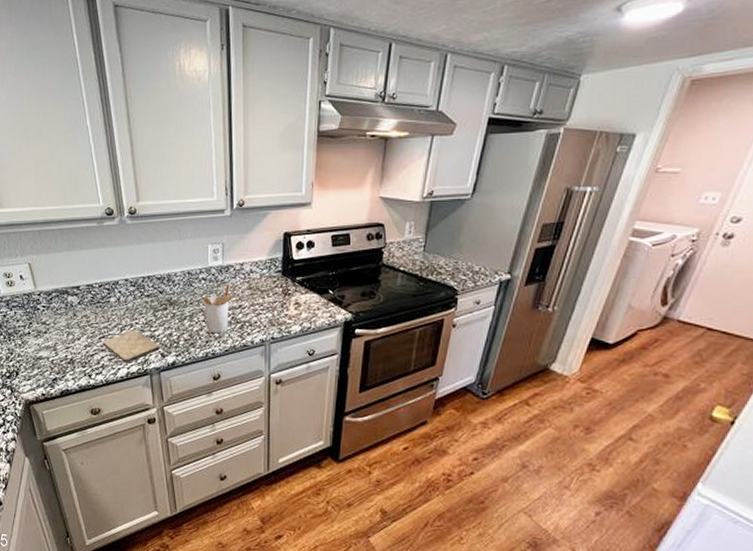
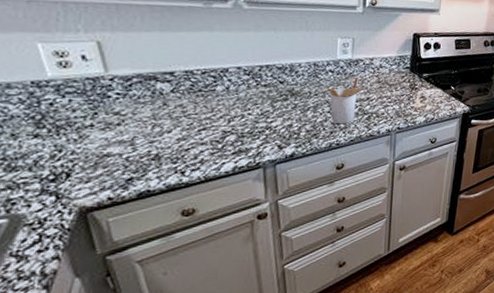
cutting board: present [102,329,160,363] -> none [202,121,277,157]

